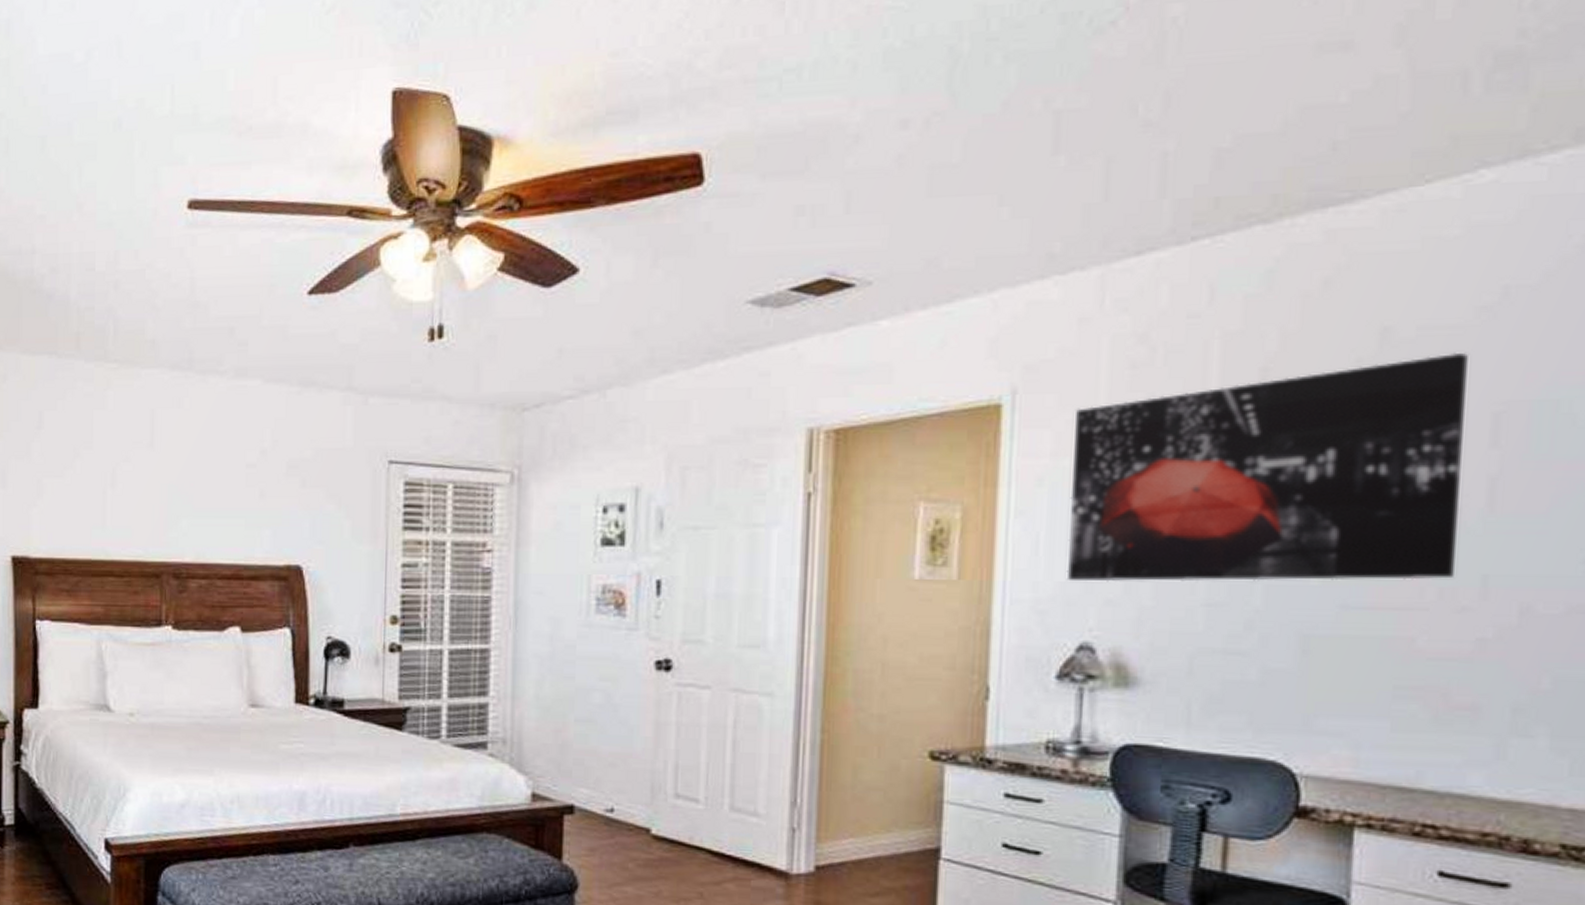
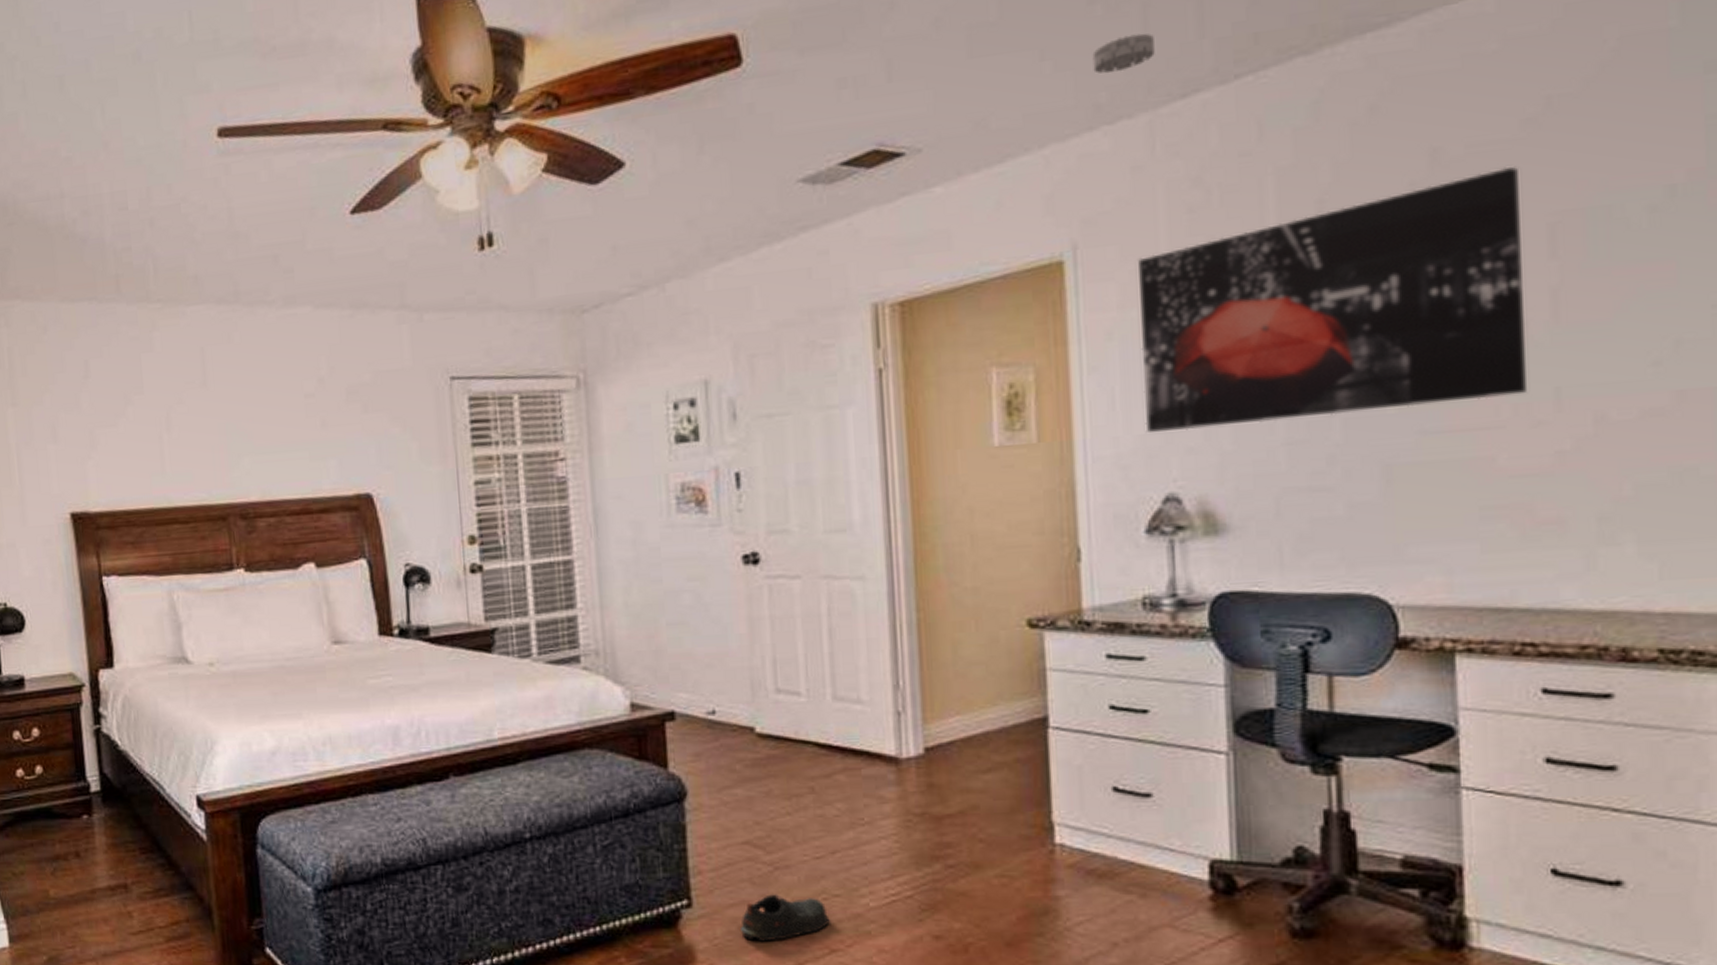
smoke detector: none [1050,188,1115,225] -> present [1092,33,1155,74]

